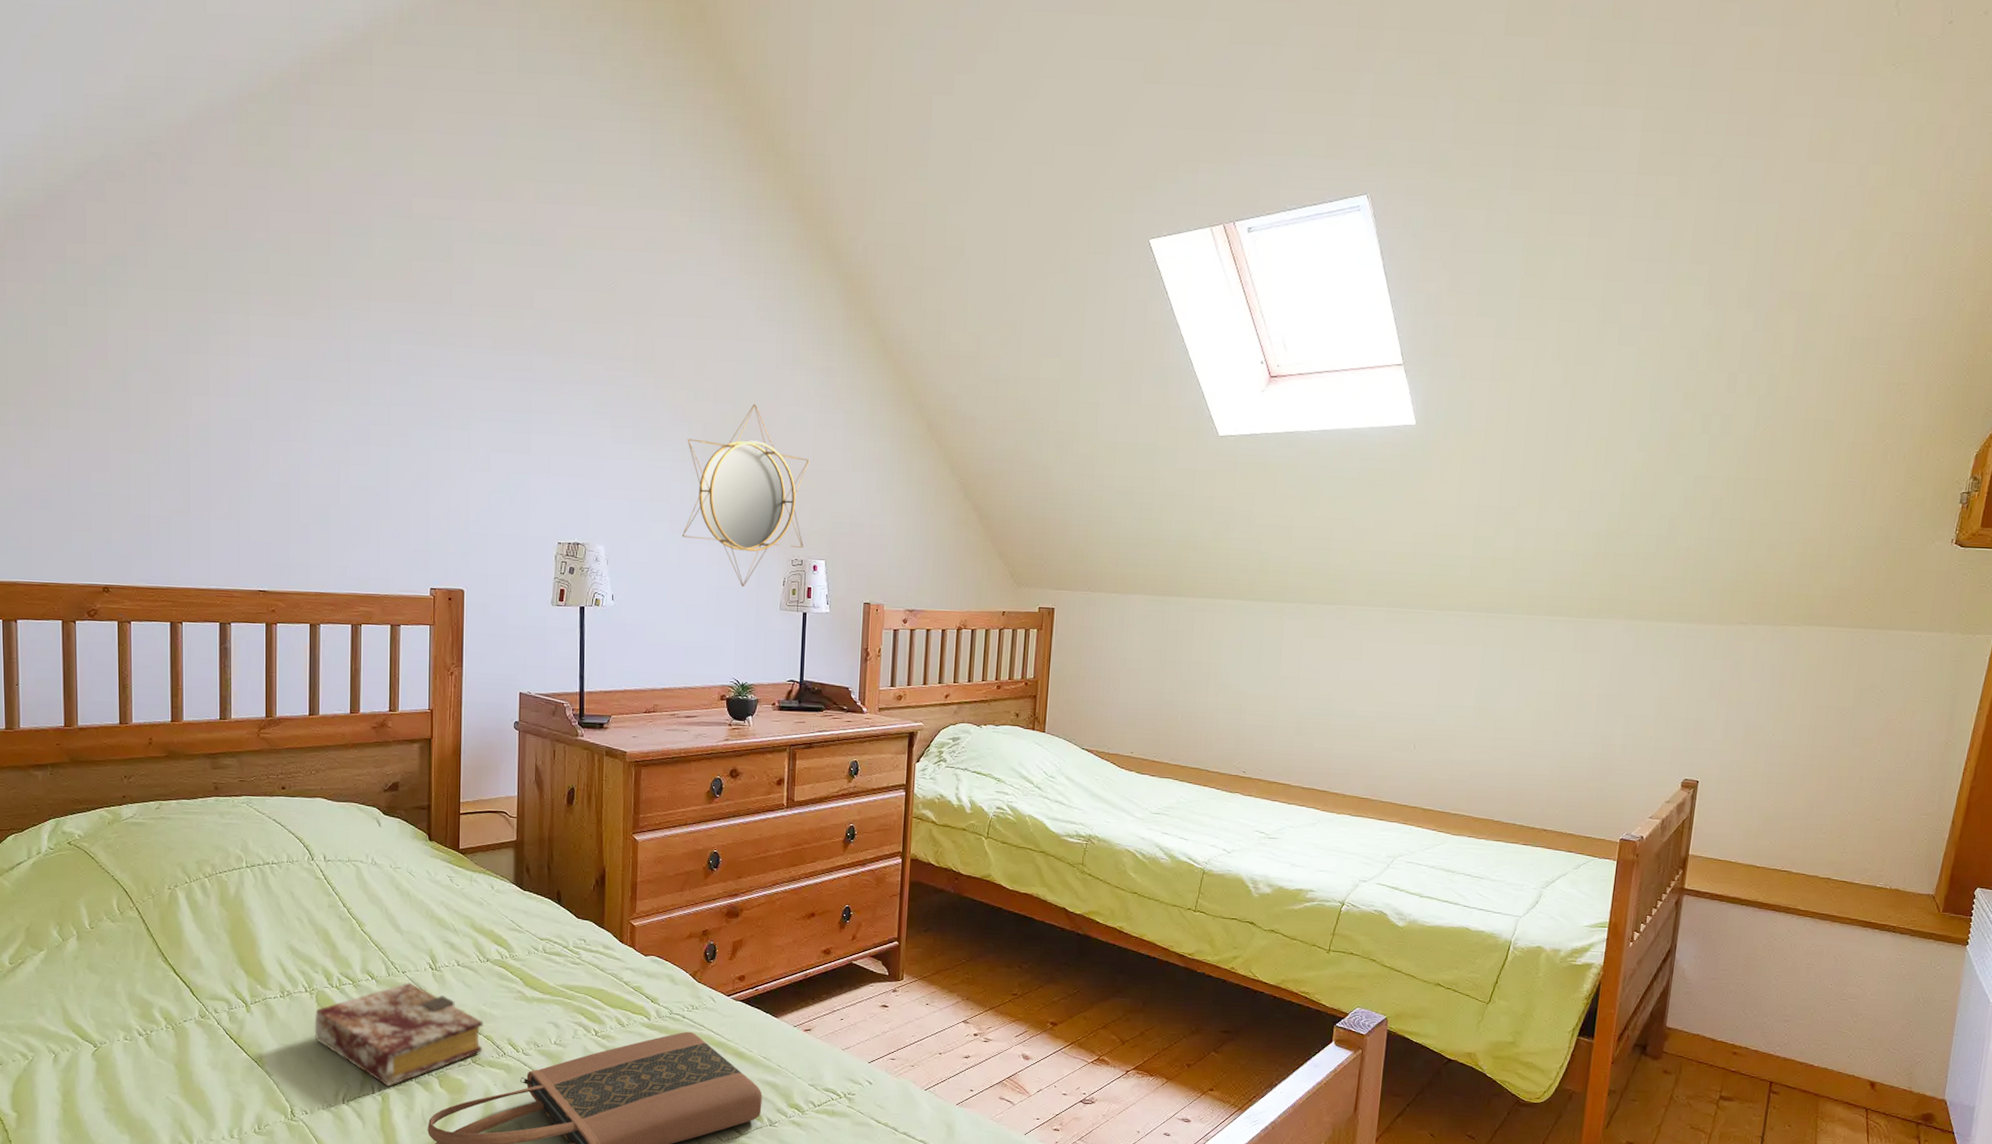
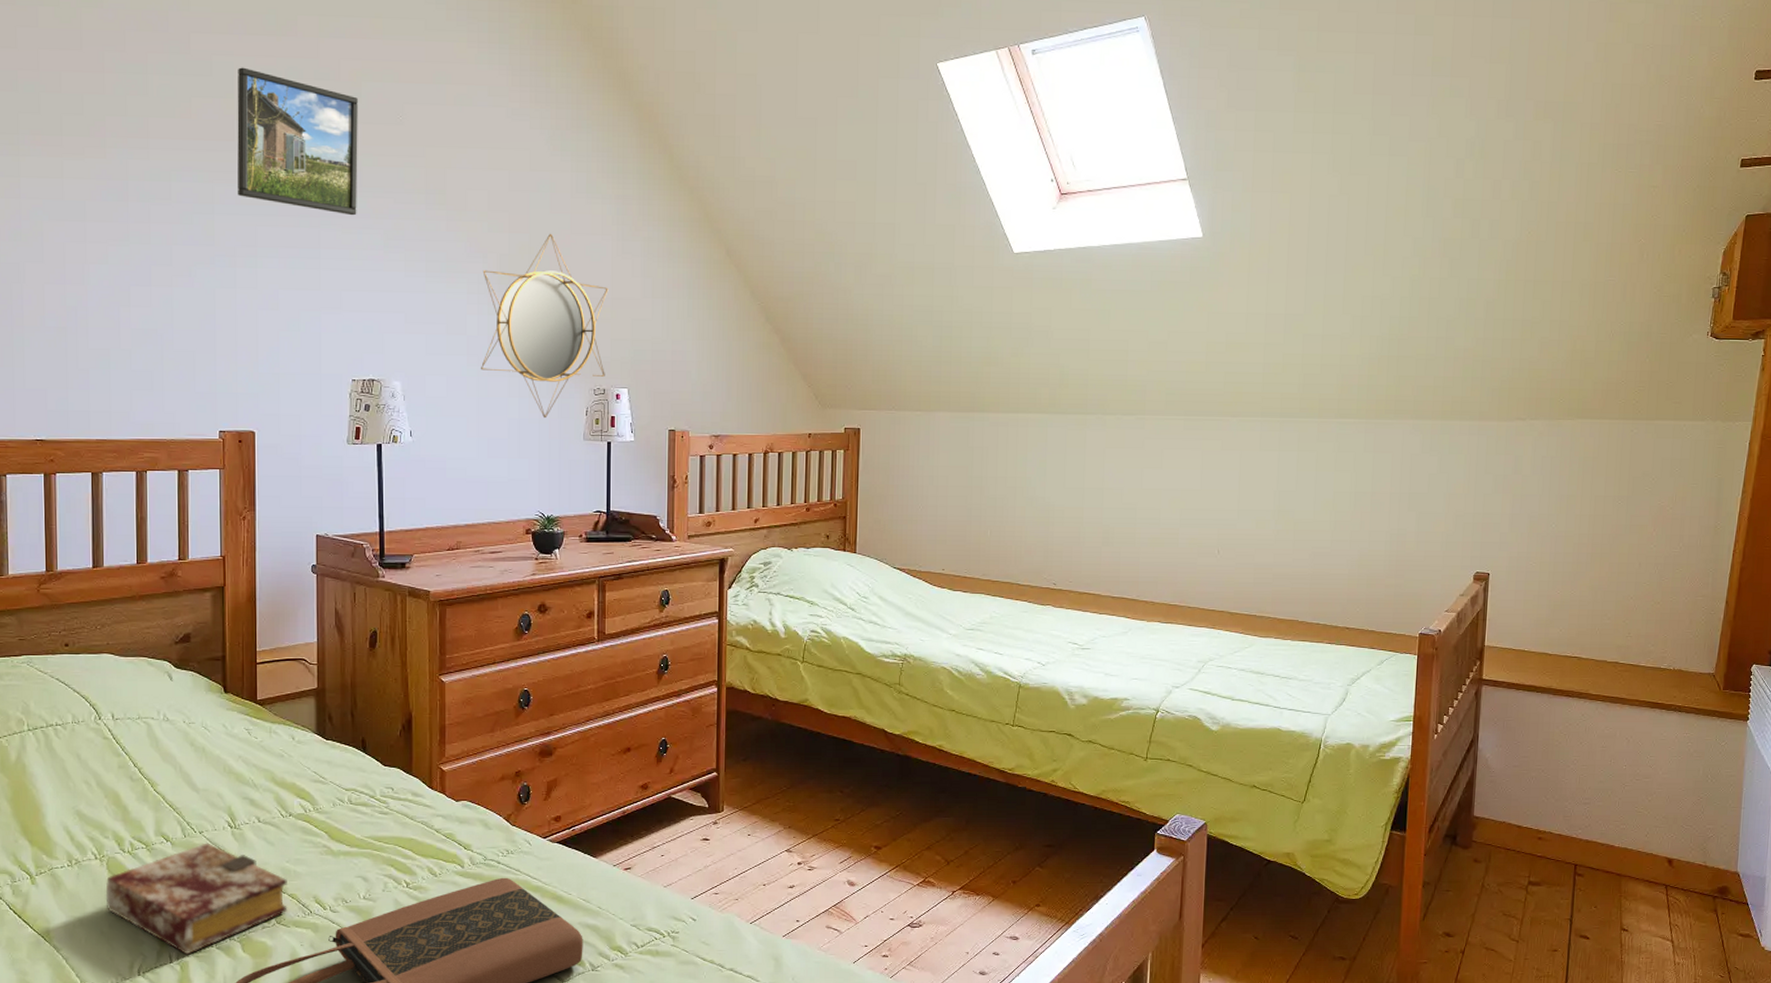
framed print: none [454,232,571,381] -> present [237,67,358,216]

